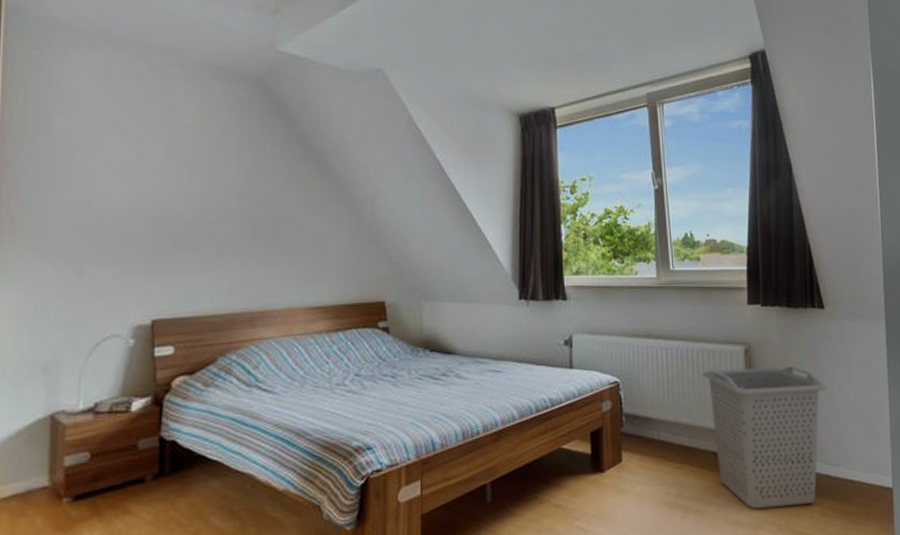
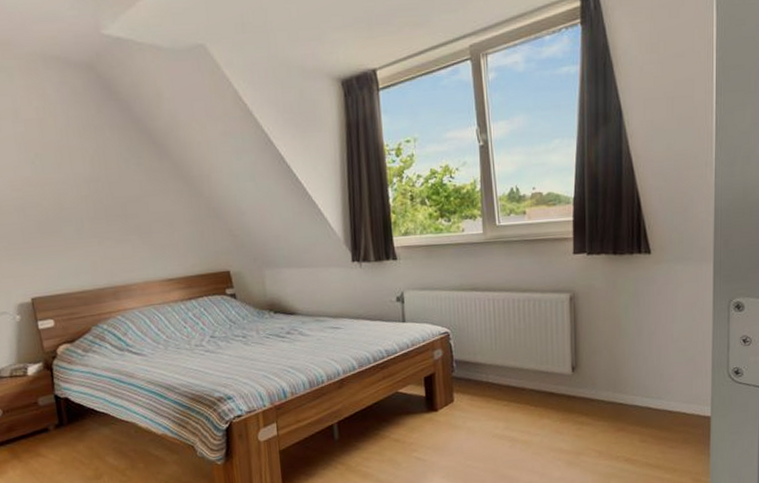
laundry basket: present [702,365,827,510] -> none [528,309,651,439]

